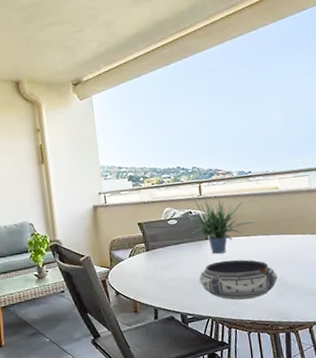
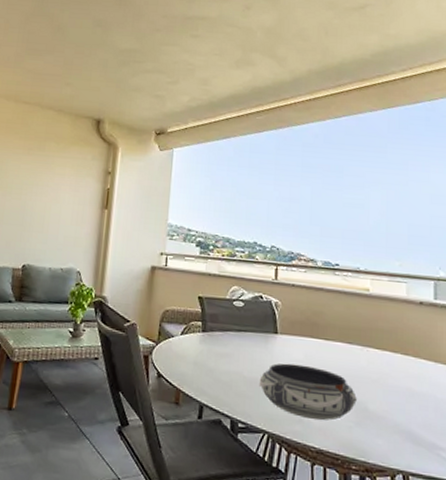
potted plant: present [178,195,256,254] -> none [246,277,338,354]

